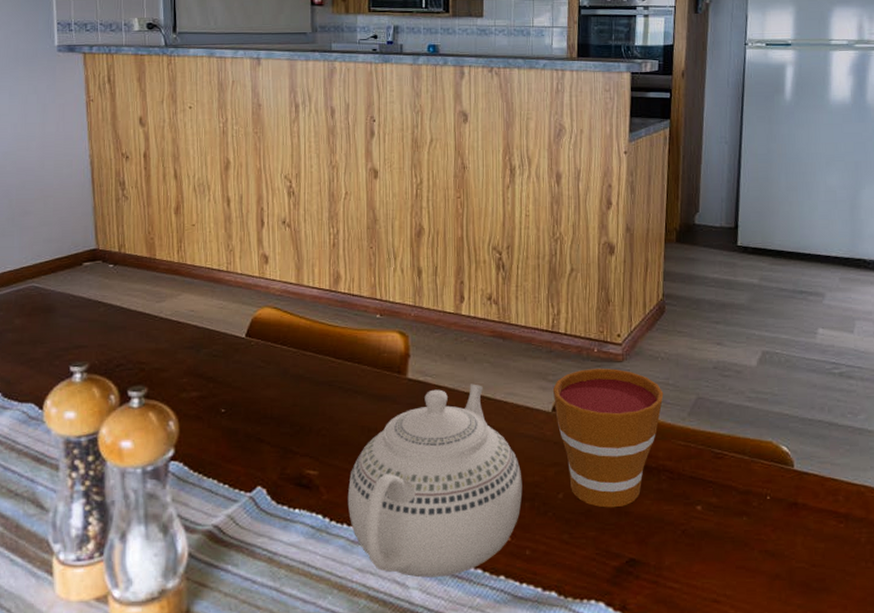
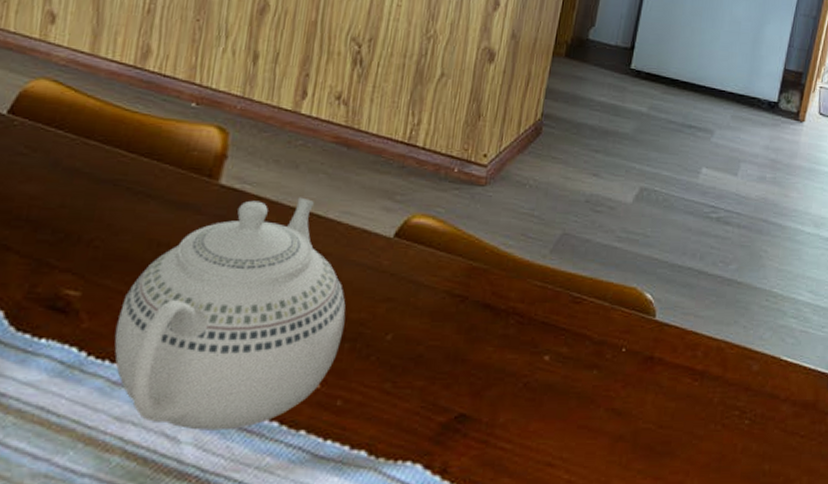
cup: present [552,368,664,508] -> none [397,191,526,354]

